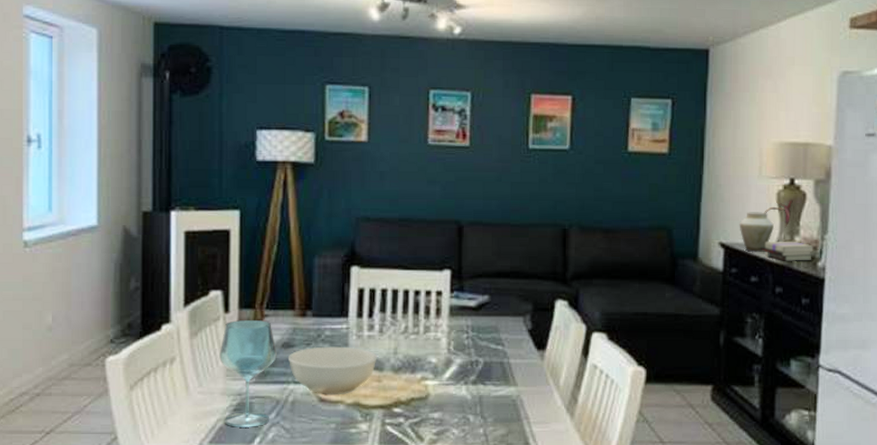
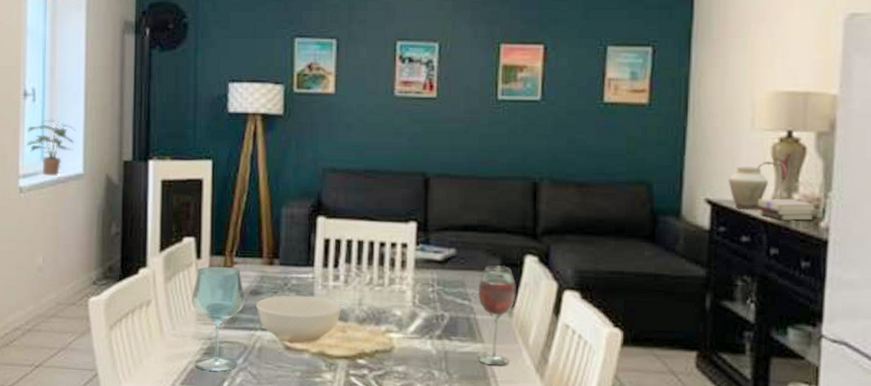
potted plant: none [30,167,88,229] -> present [25,119,75,177]
wineglass: none [512,311,548,408] -> present [478,265,516,366]

